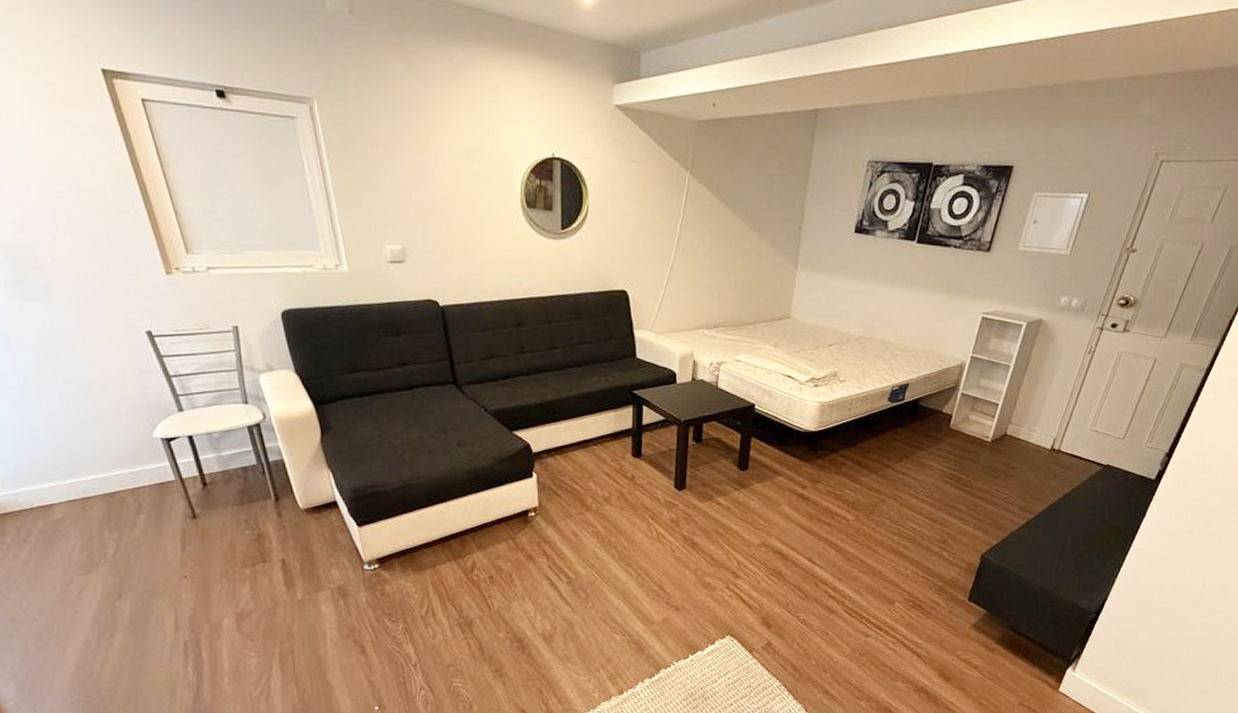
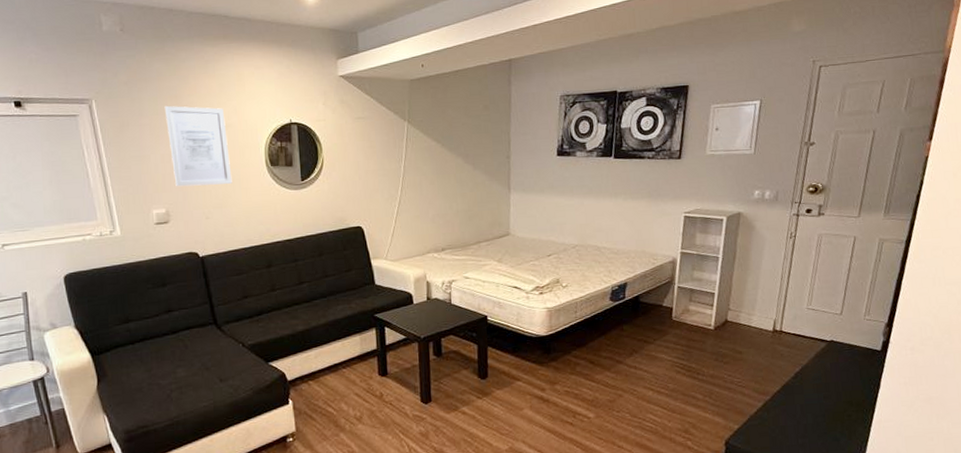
wall art: none [402,117,481,224] -> present [164,105,232,187]

